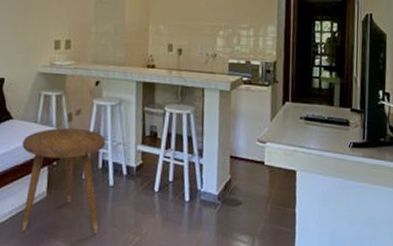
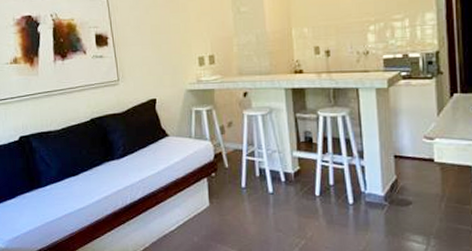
side table: present [22,128,106,234] -> none [180,140,263,239]

